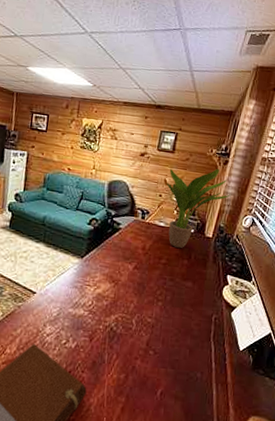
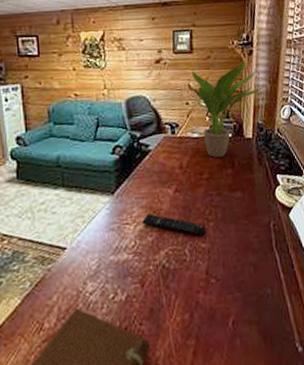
remote control: none [101,281,154,313] -> present [142,213,206,237]

